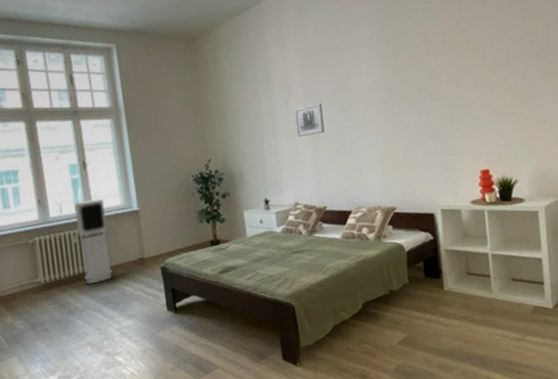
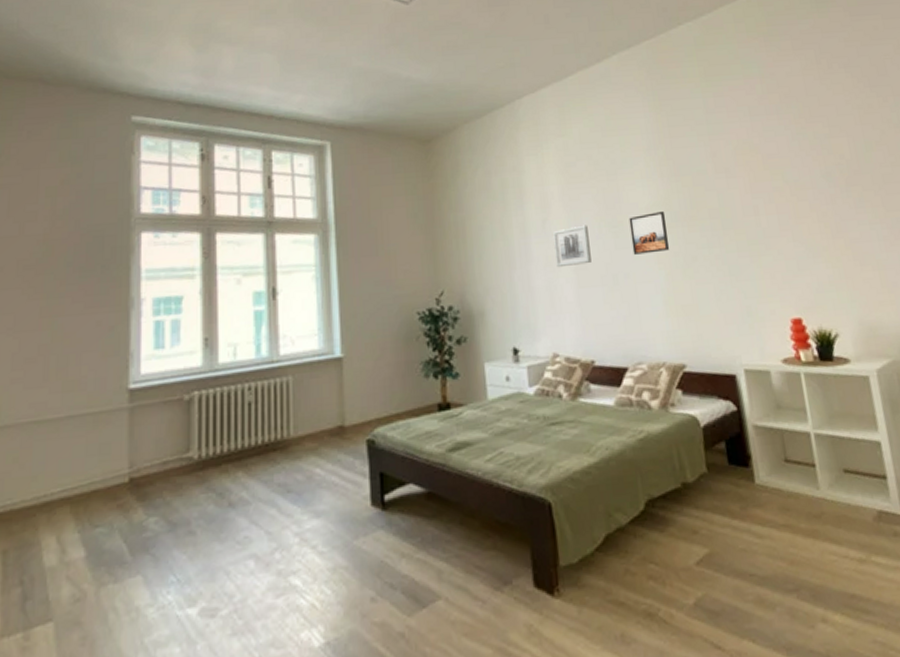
air purifier: present [74,199,113,285] -> none [254,339,299,464]
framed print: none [354,88,387,125] -> present [629,210,670,255]

